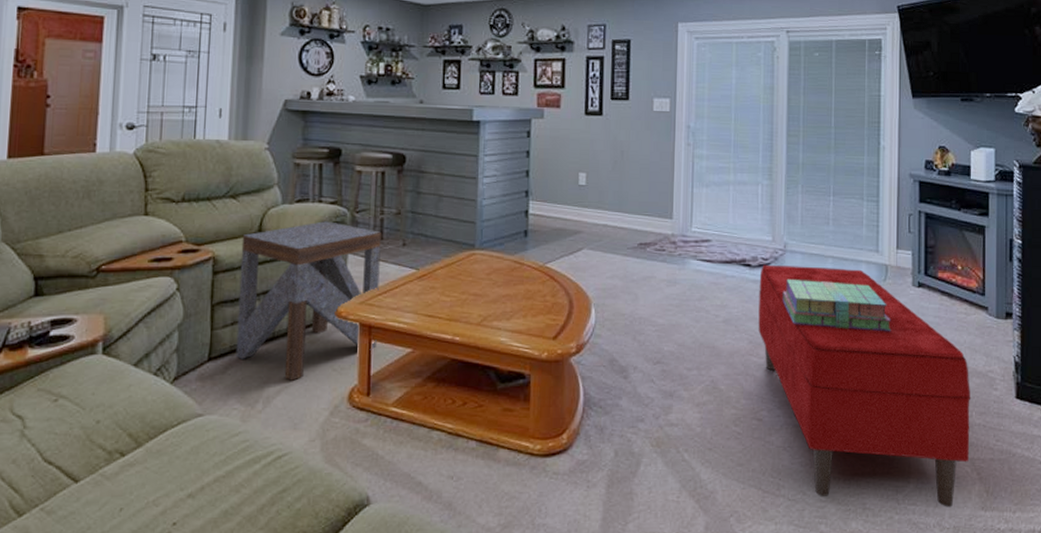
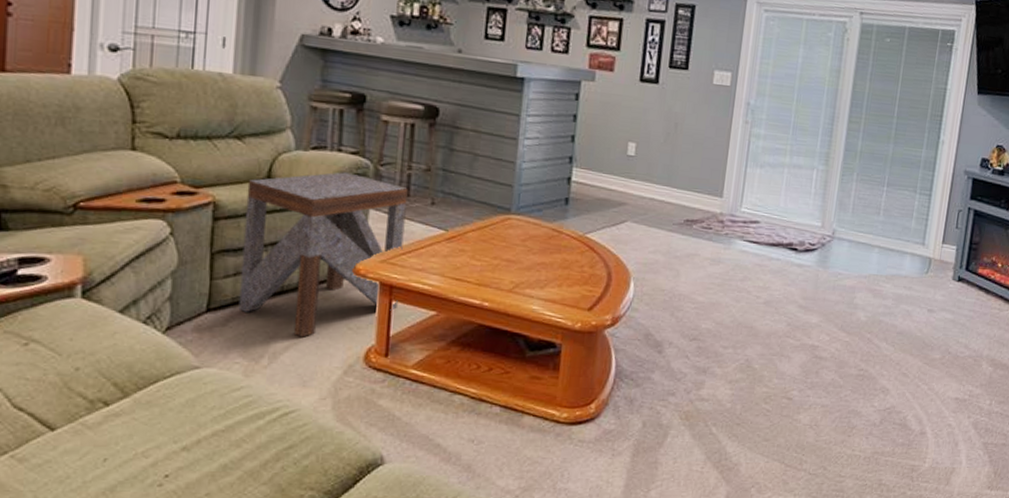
bench: present [758,264,971,507] -> none [797,249,995,486]
stack of books: present [782,278,892,332] -> none [825,265,929,323]

